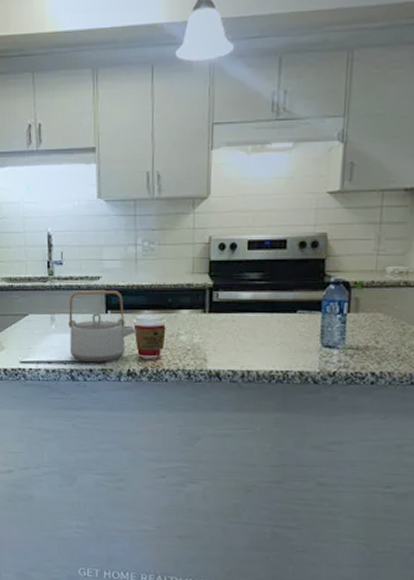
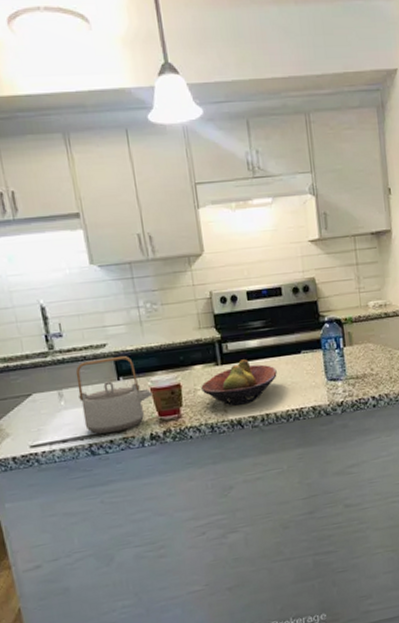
fruit bowl: none [184,311,267,358] -> present [201,359,277,407]

